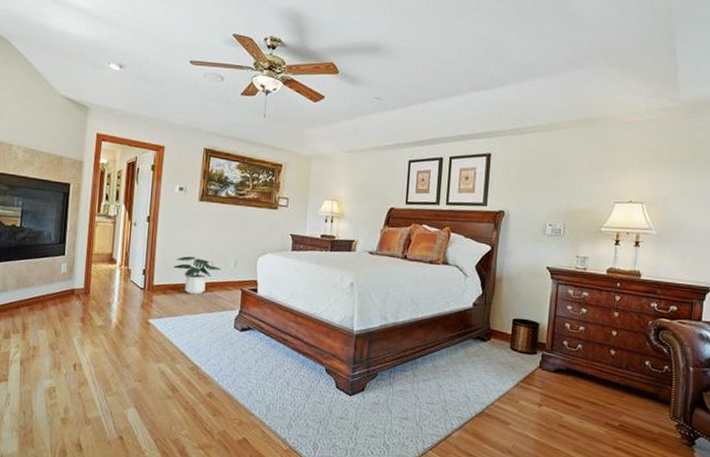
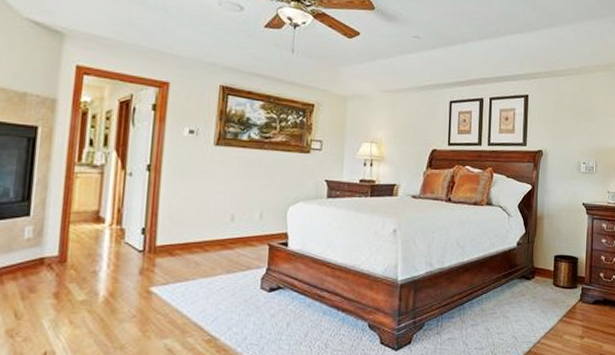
potted plant: present [173,256,221,295] -> none [182,210,244,254]

